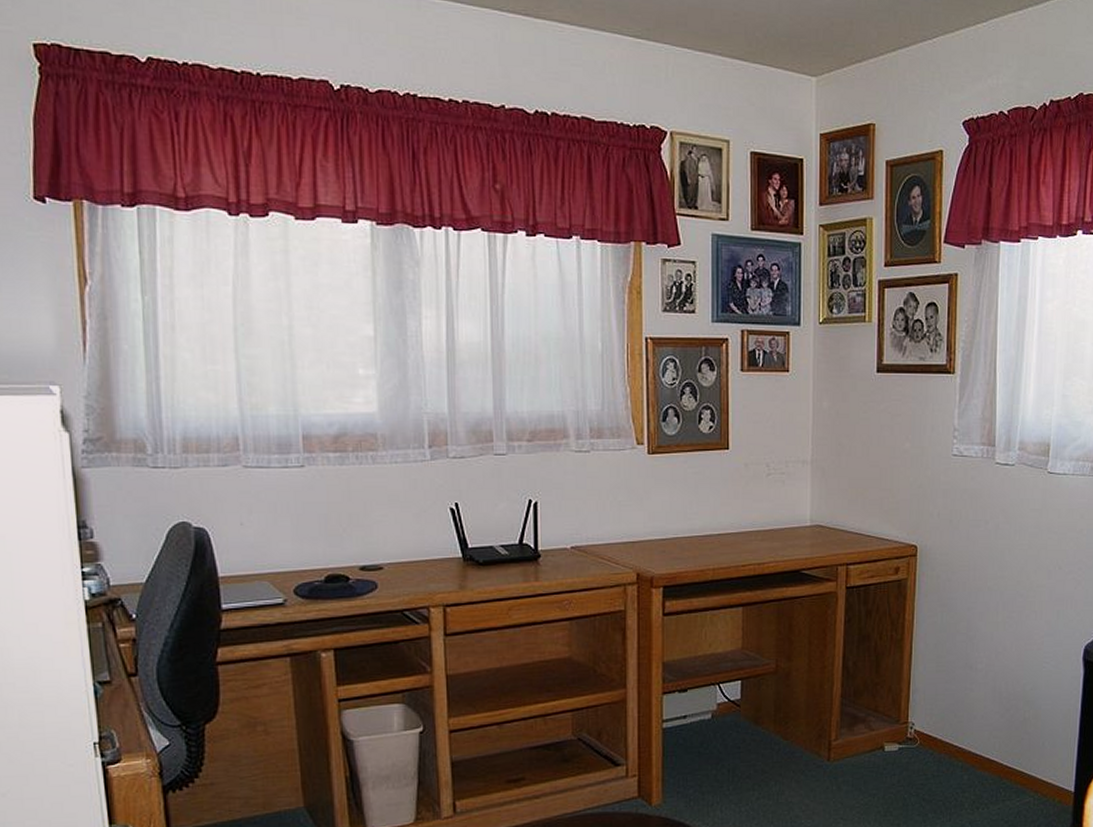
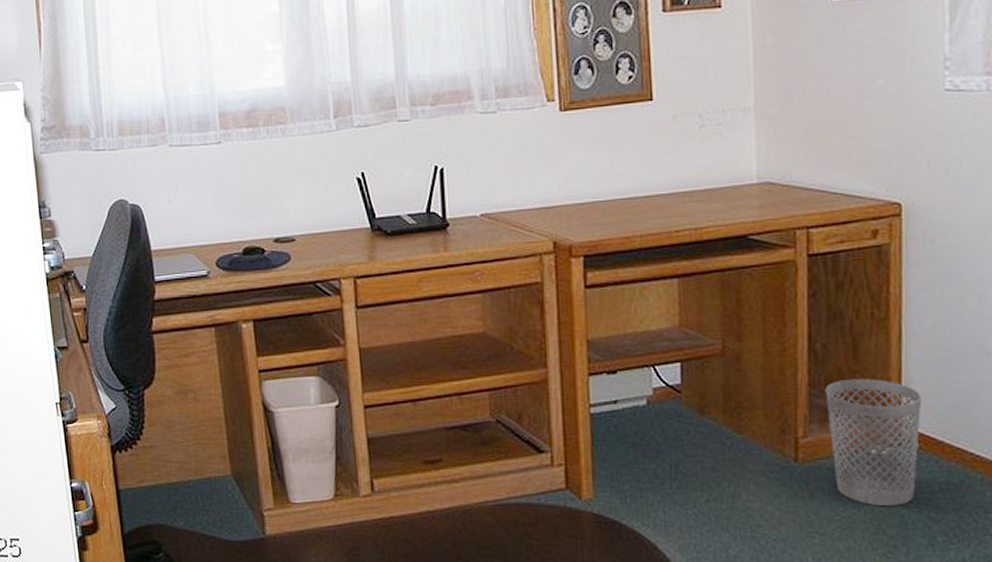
wastebasket: none [853,689,924,793] -> present [825,379,922,506]

